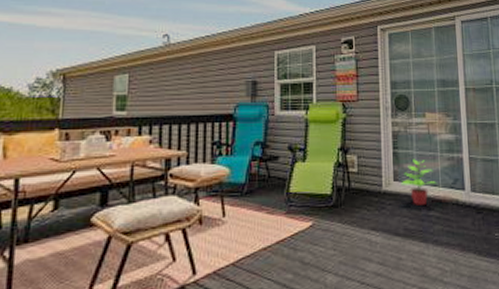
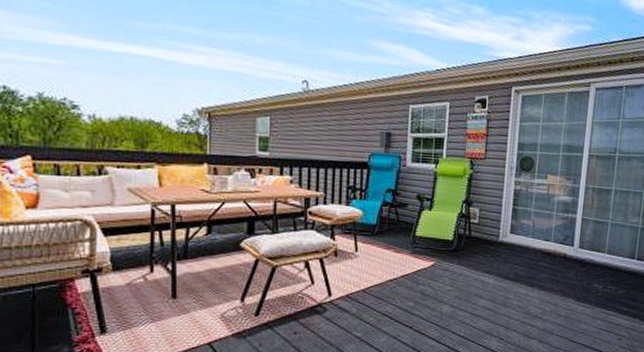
potted plant: present [400,159,437,205] -> none [516,216,549,256]

